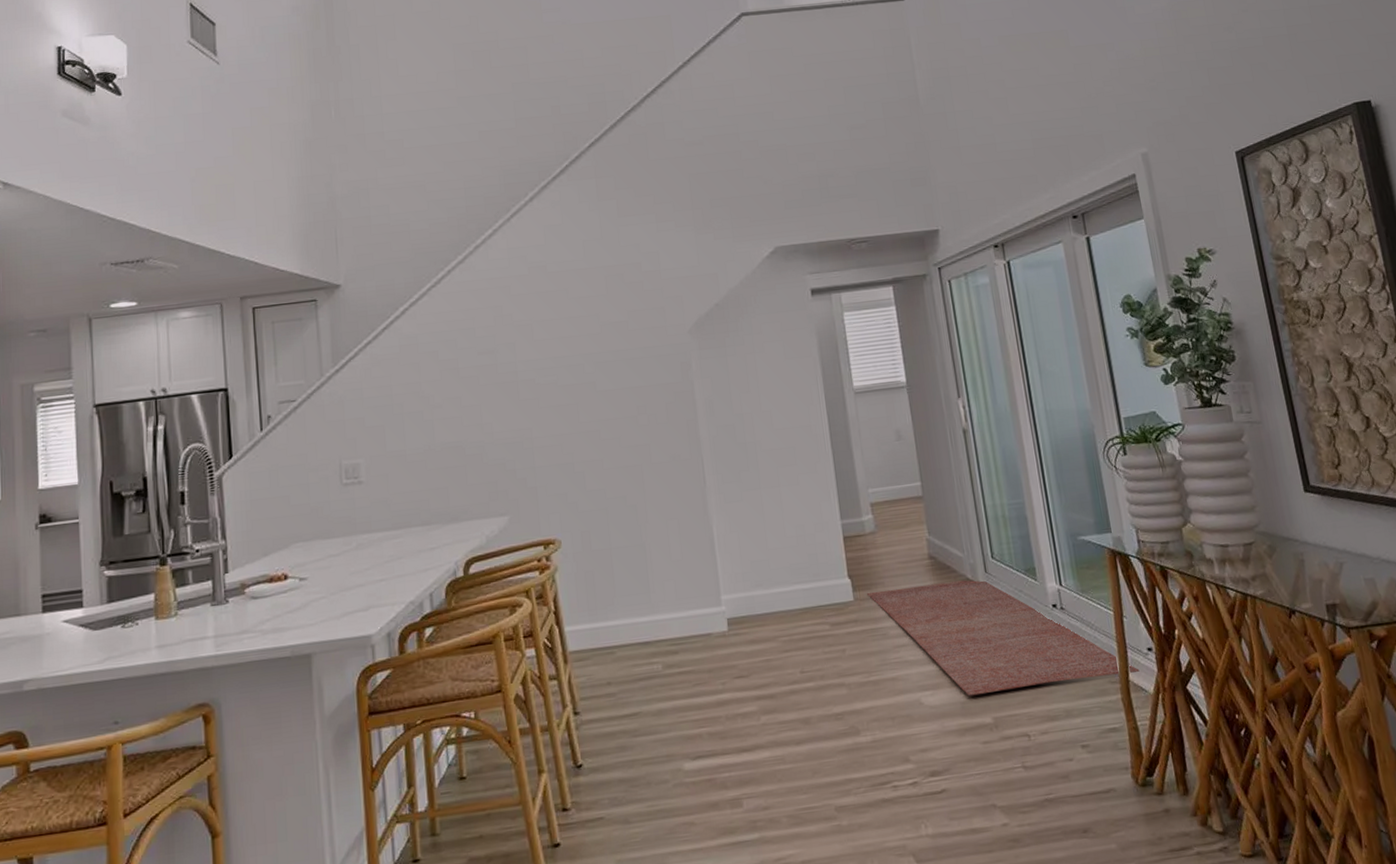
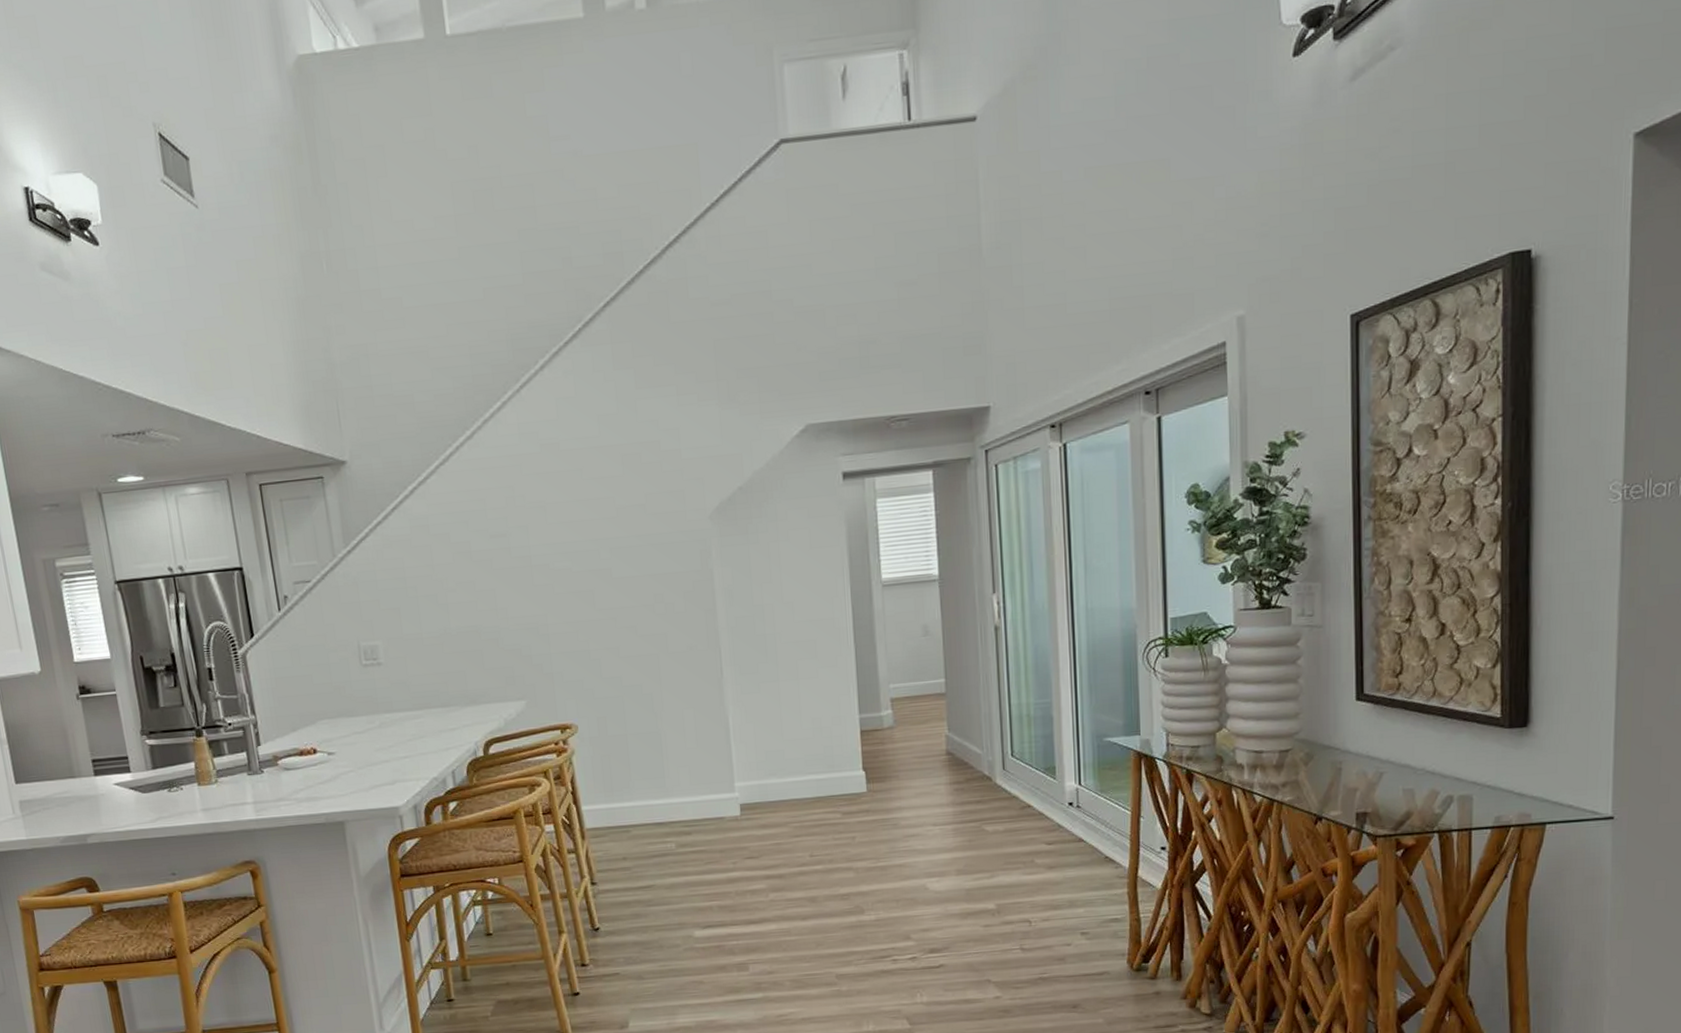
rug: present [867,580,1140,696] -> none [881,776,1150,884]

